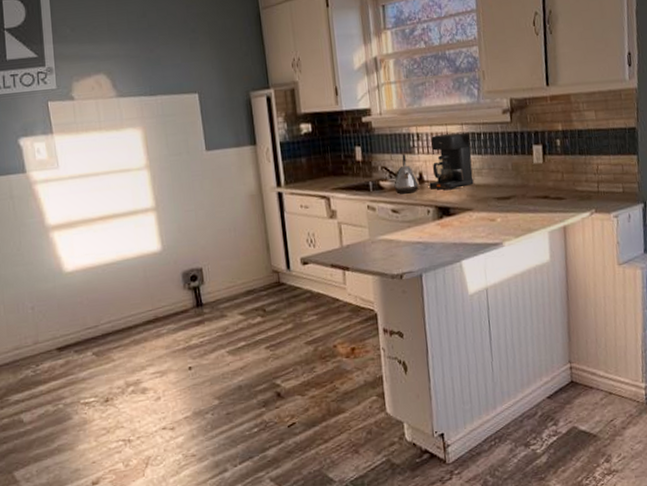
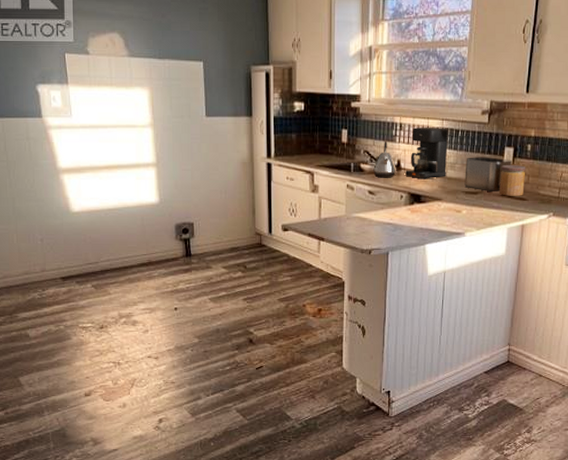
toaster: none [492,157,543,196] -> present [464,157,513,193]
jar: none [531,162,560,198] -> present [498,165,526,196]

